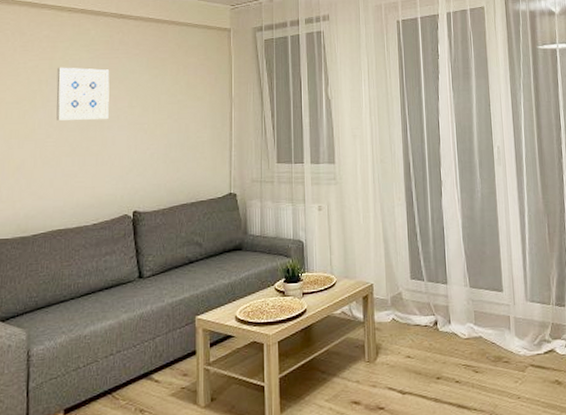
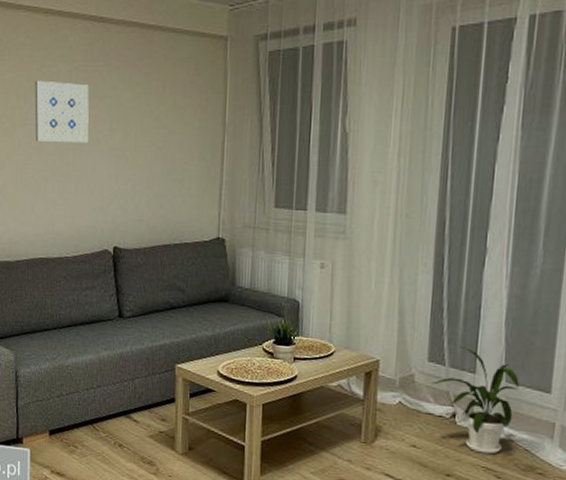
house plant: none [415,262,480,353] -> present [431,346,519,455]

